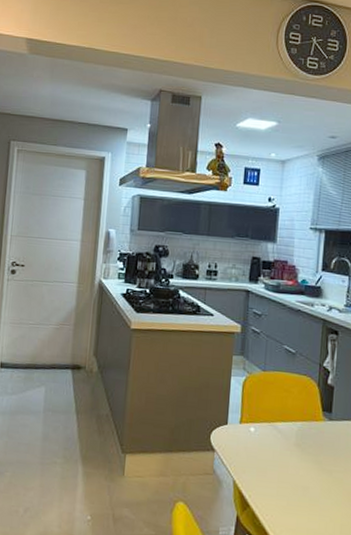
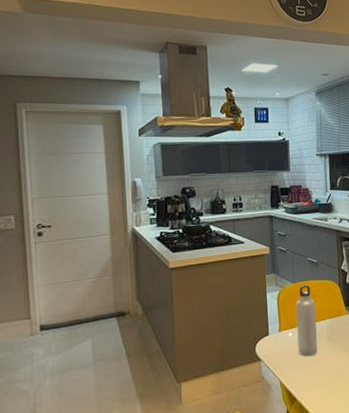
water bottle: none [259,375,287,460] -> present [296,284,317,357]

